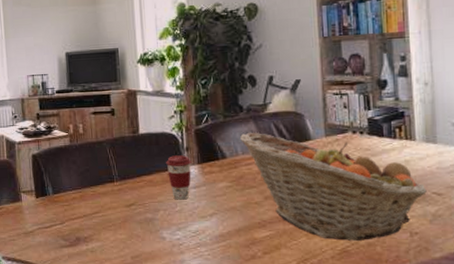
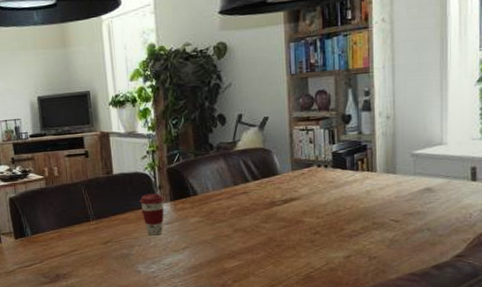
fruit basket: present [240,132,427,241] -> none [211,169,385,267]

